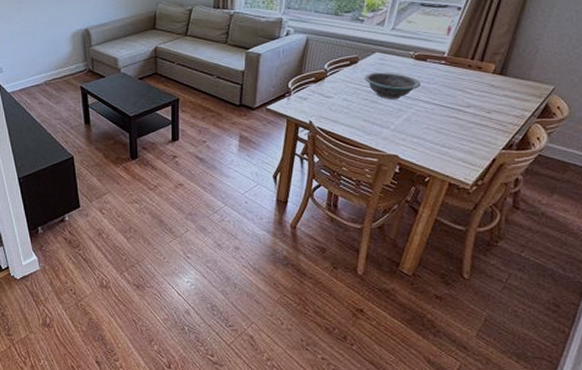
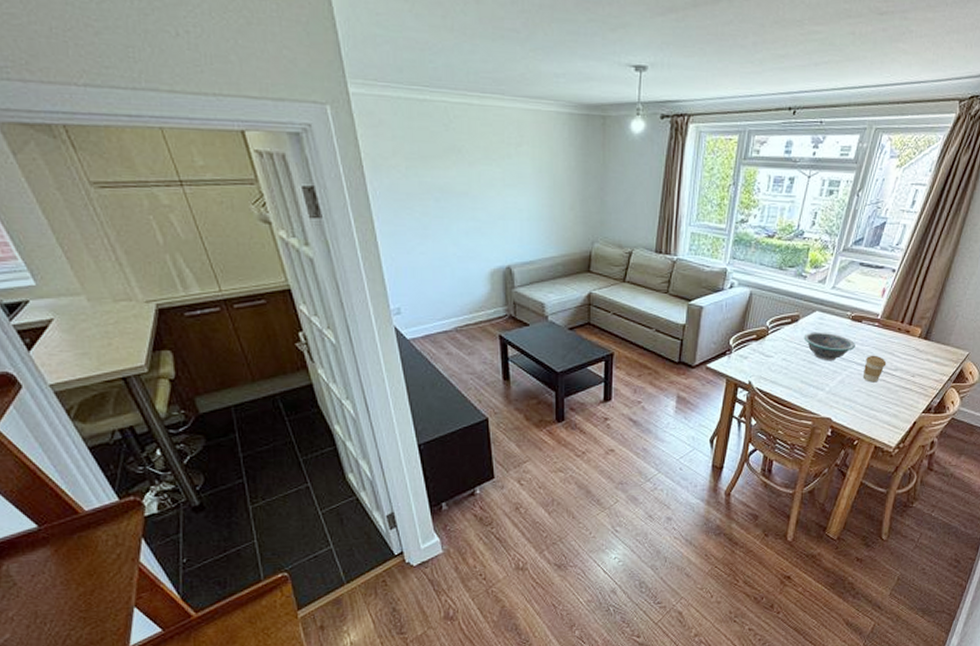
coffee cup: none [430,92,457,120] -> present [862,355,887,383]

